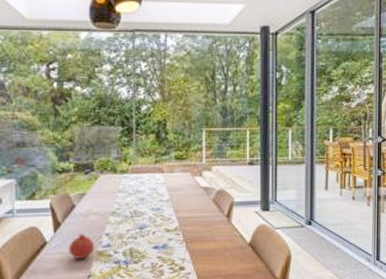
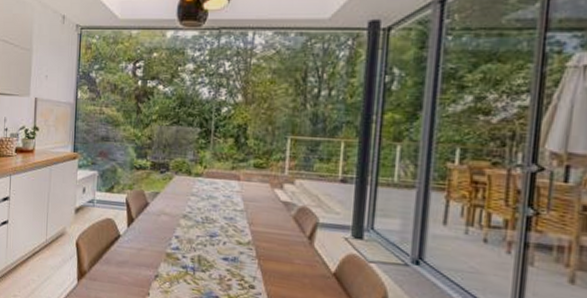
fruit: present [68,233,95,259] -> none [139,231,164,258]

